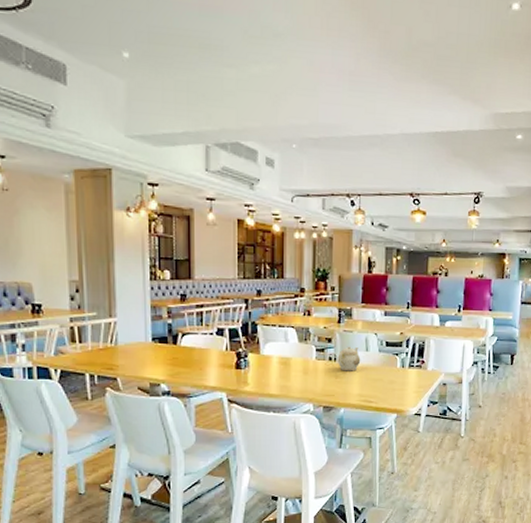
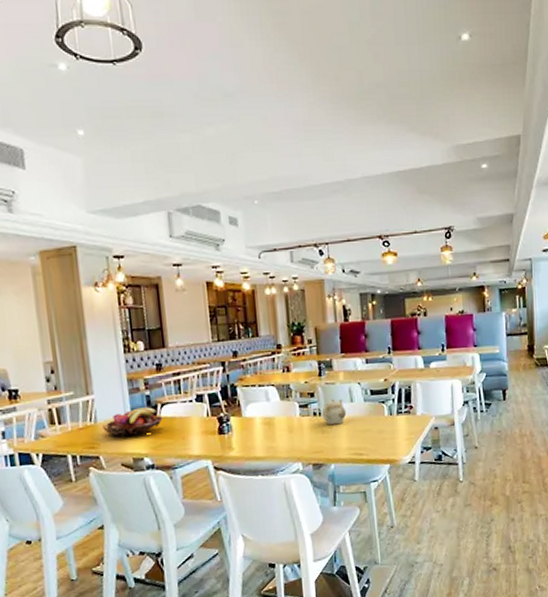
fruit basket: none [123,335,183,362] -> present [103,407,163,437]

